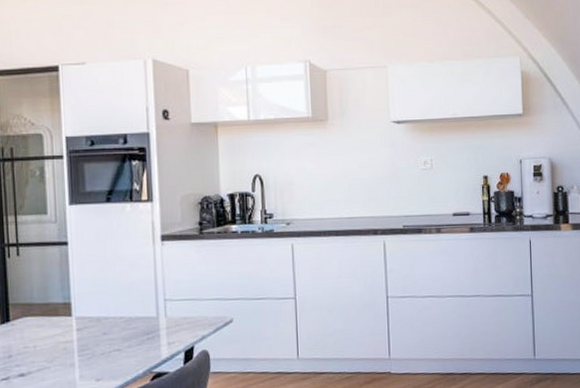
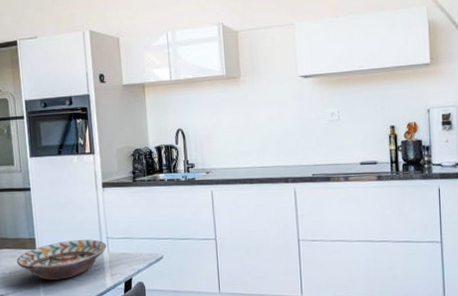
decorative bowl: none [44,302,164,353] -> present [16,239,107,280]

